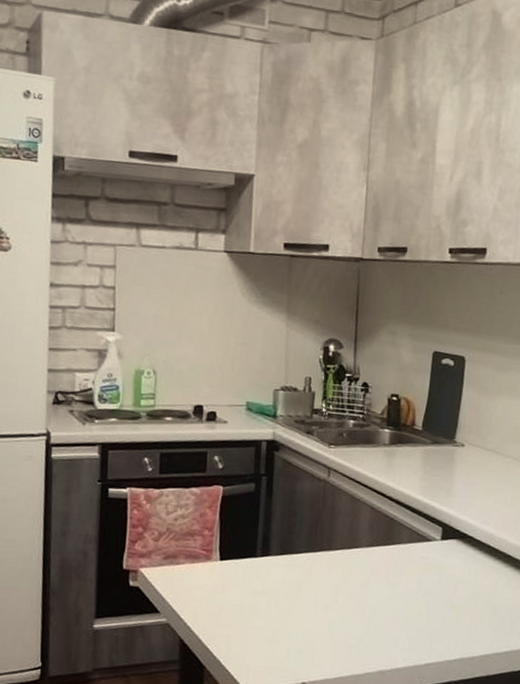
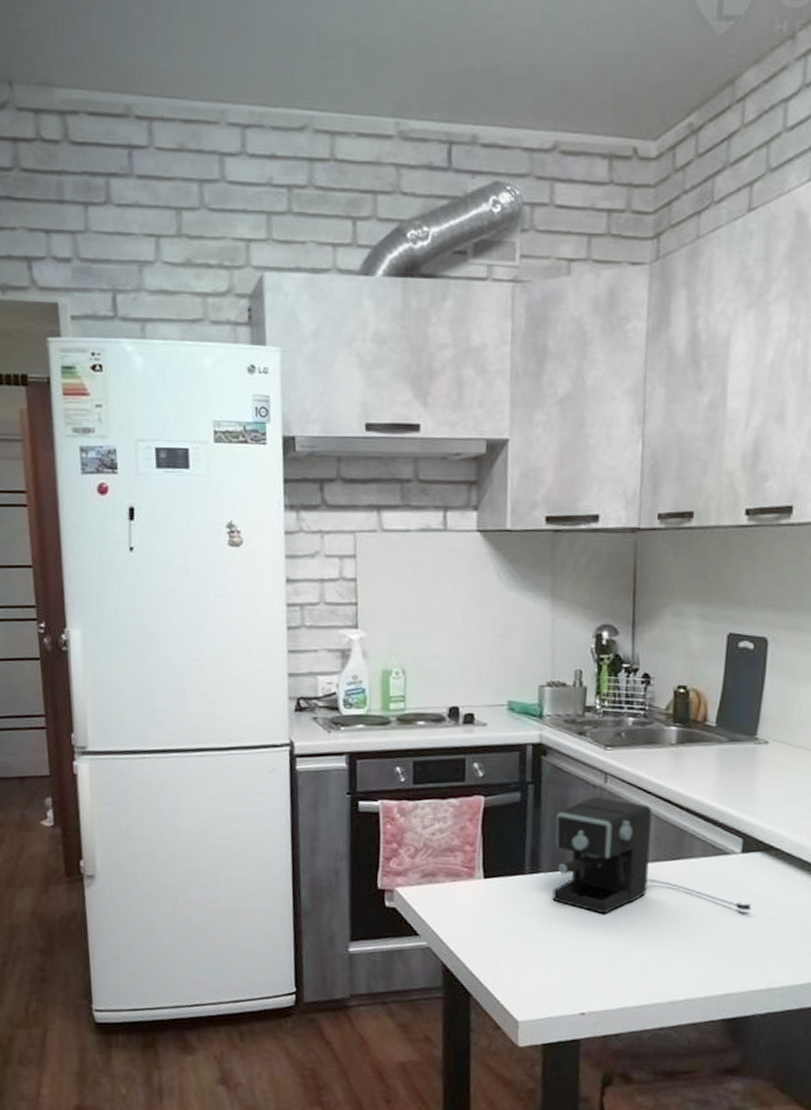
coffee maker: none [280,489,449,593] -> present [552,797,752,914]

